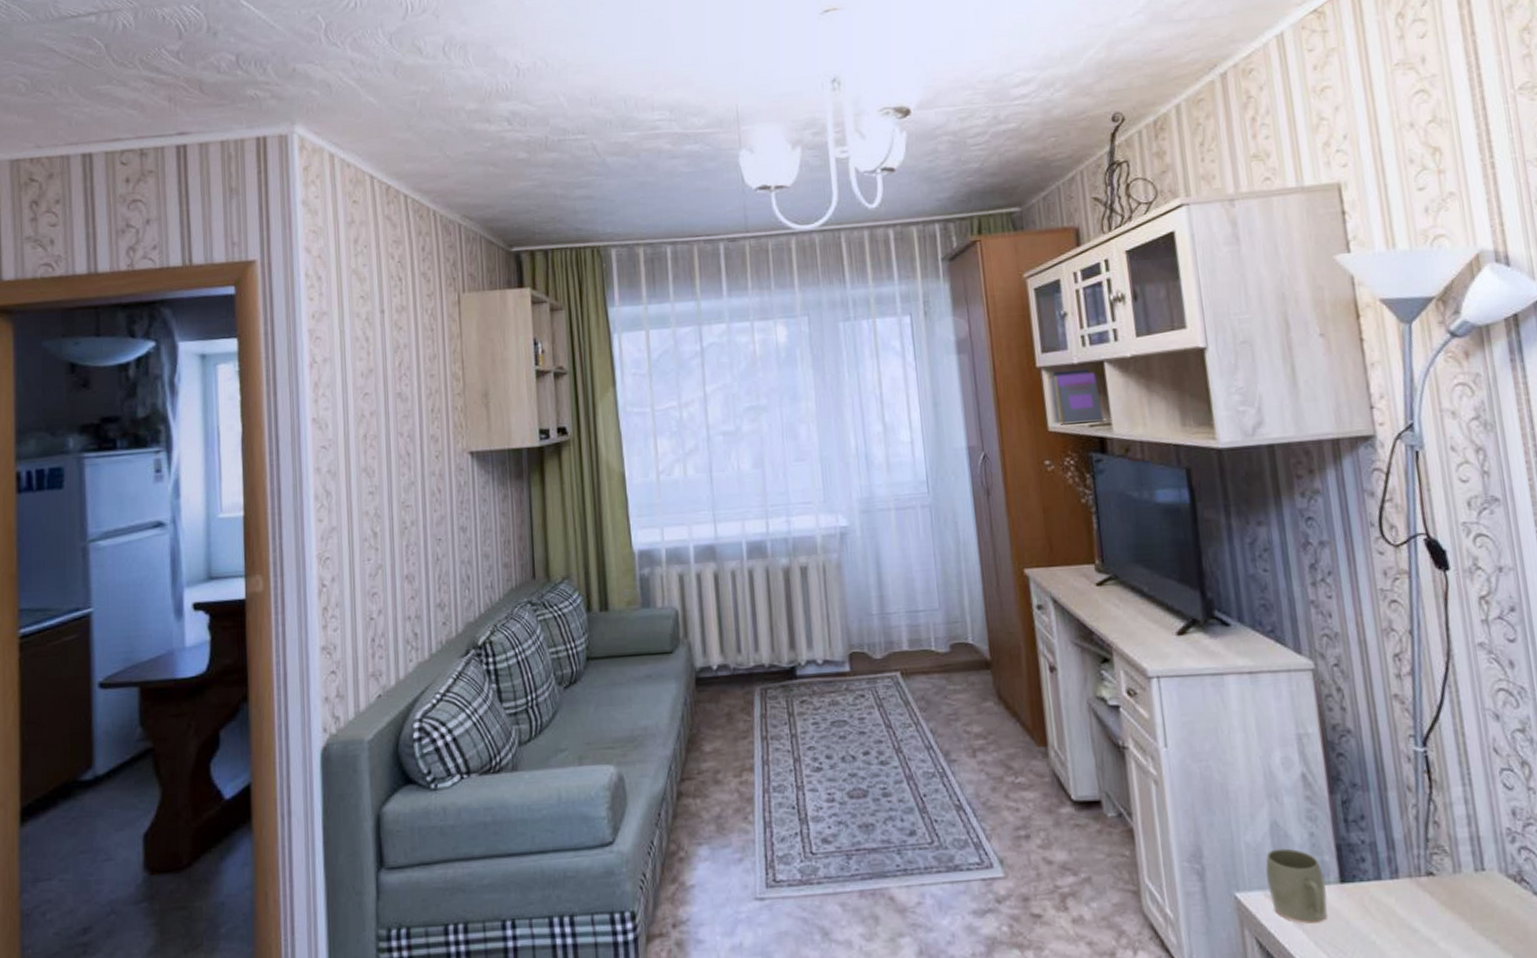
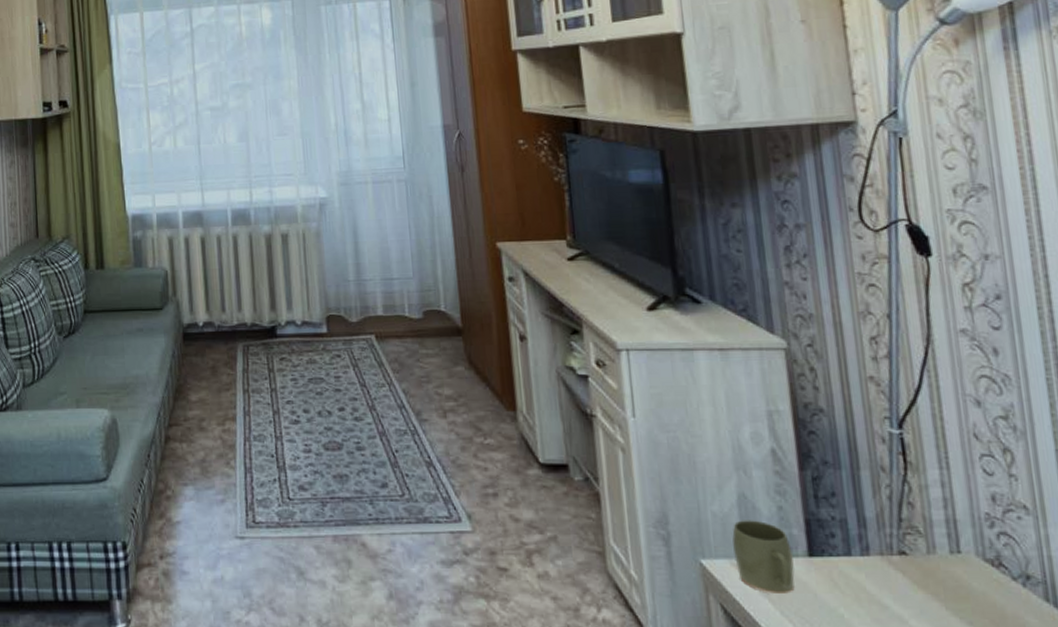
books: present [1047,368,1104,425] -> none [522,52,578,106]

